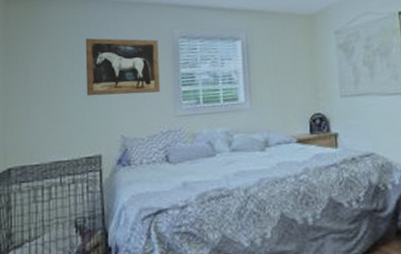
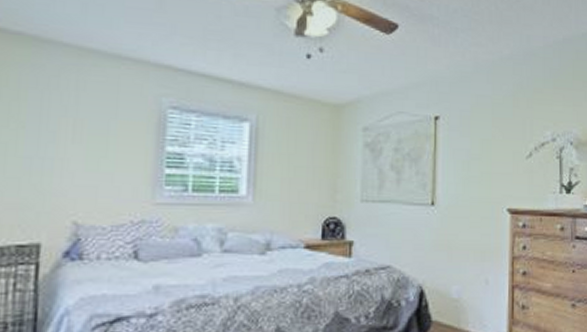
wall art: present [85,38,160,97] -> none [25,89,139,173]

